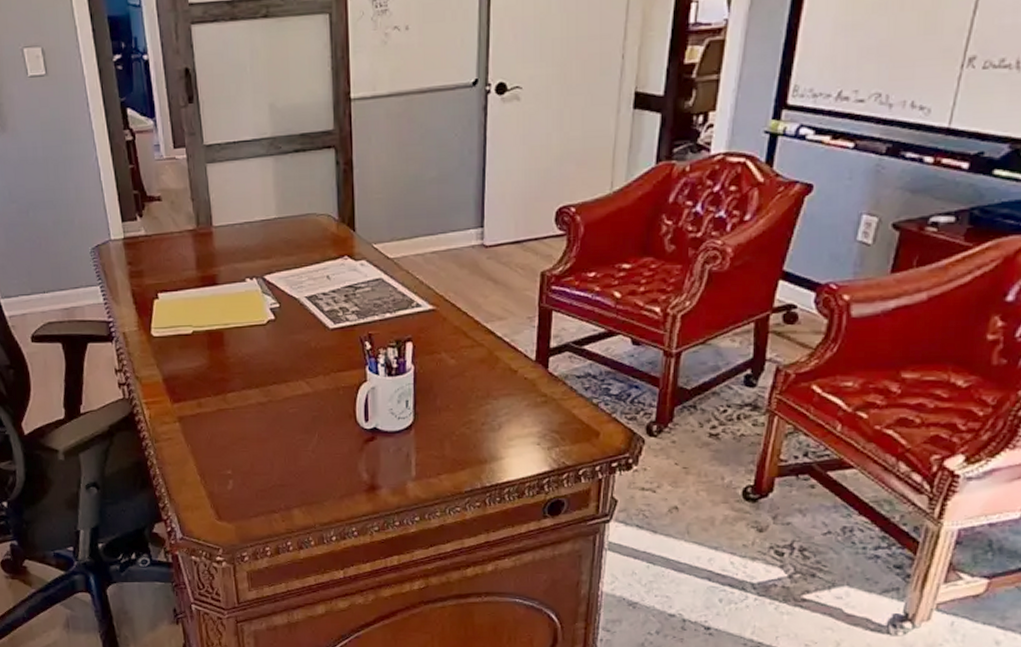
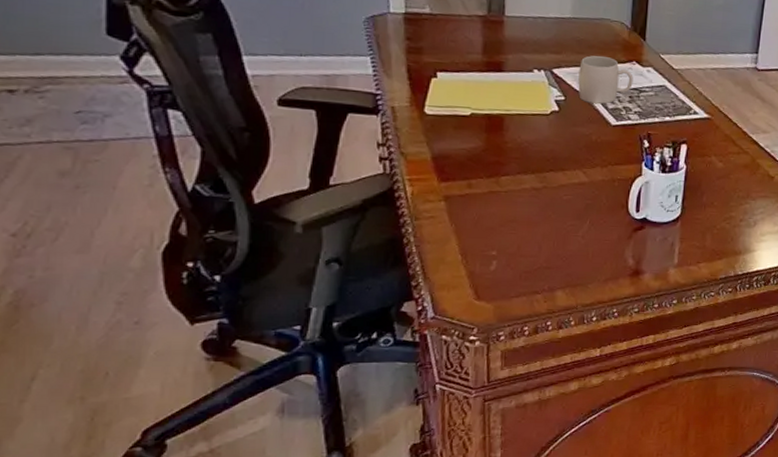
mug: none [290,254,347,308] -> present [578,55,633,105]

